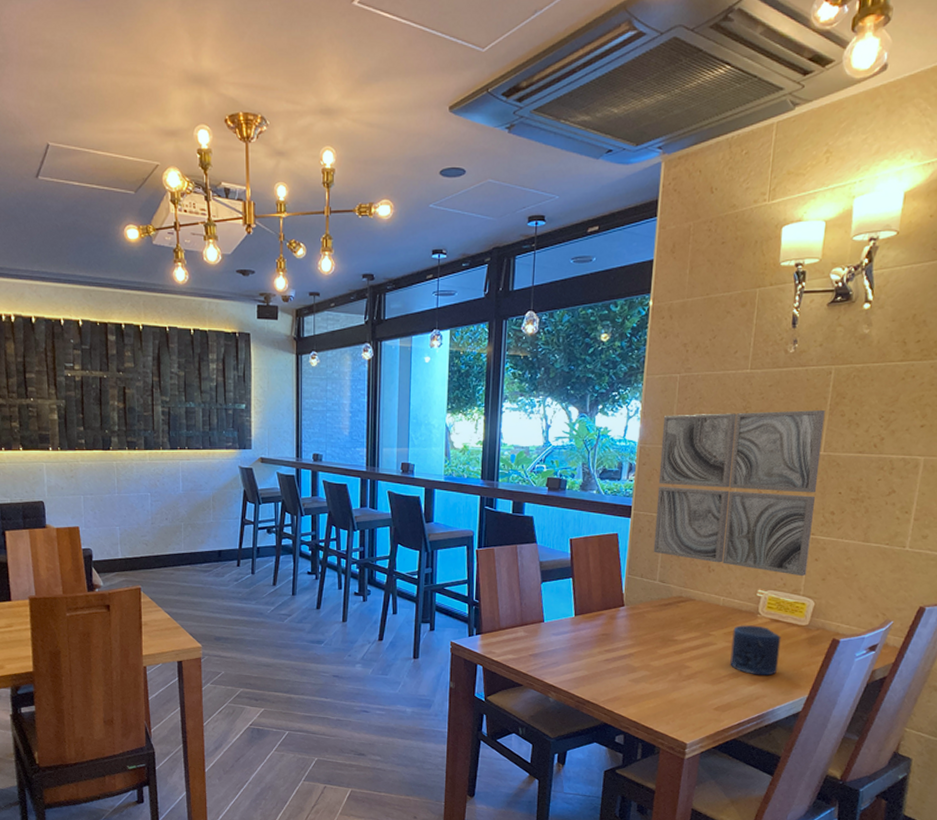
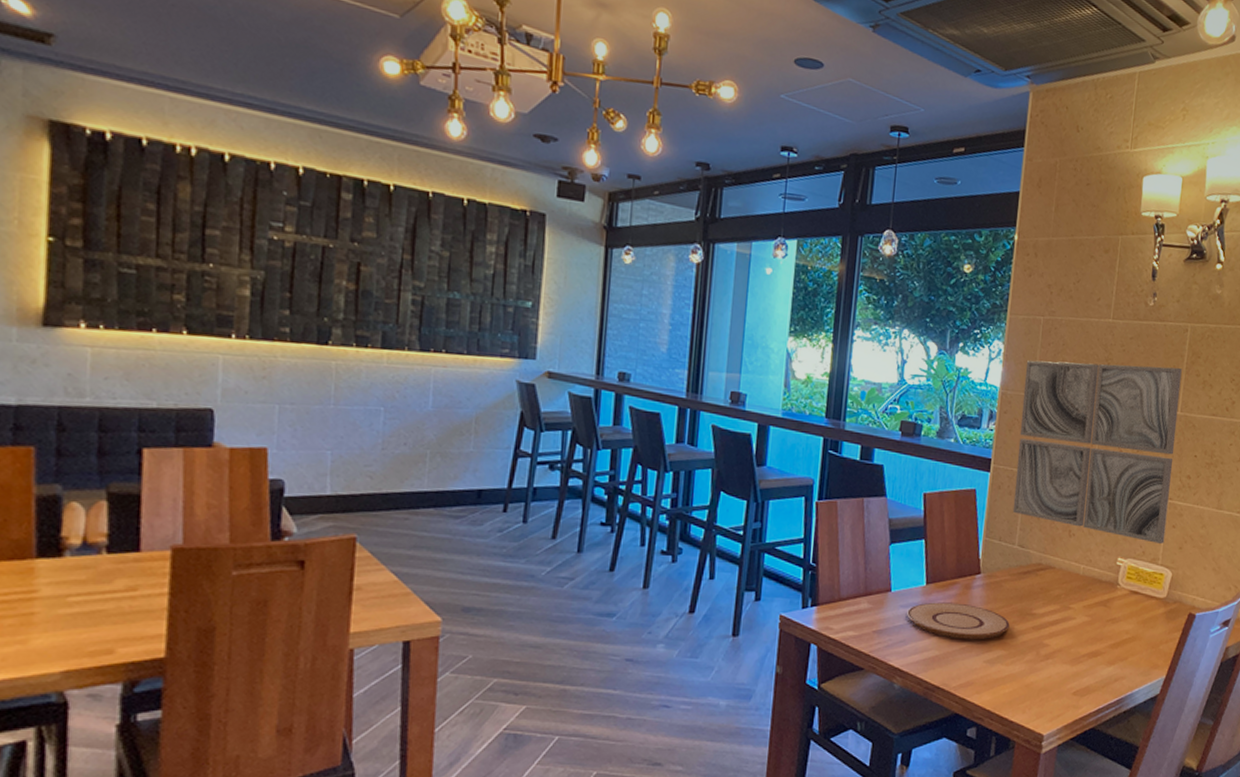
plate: none [559,630,653,662] -> present [907,602,1010,640]
candle: present [730,625,781,676] -> none [1089,597,1140,654]

